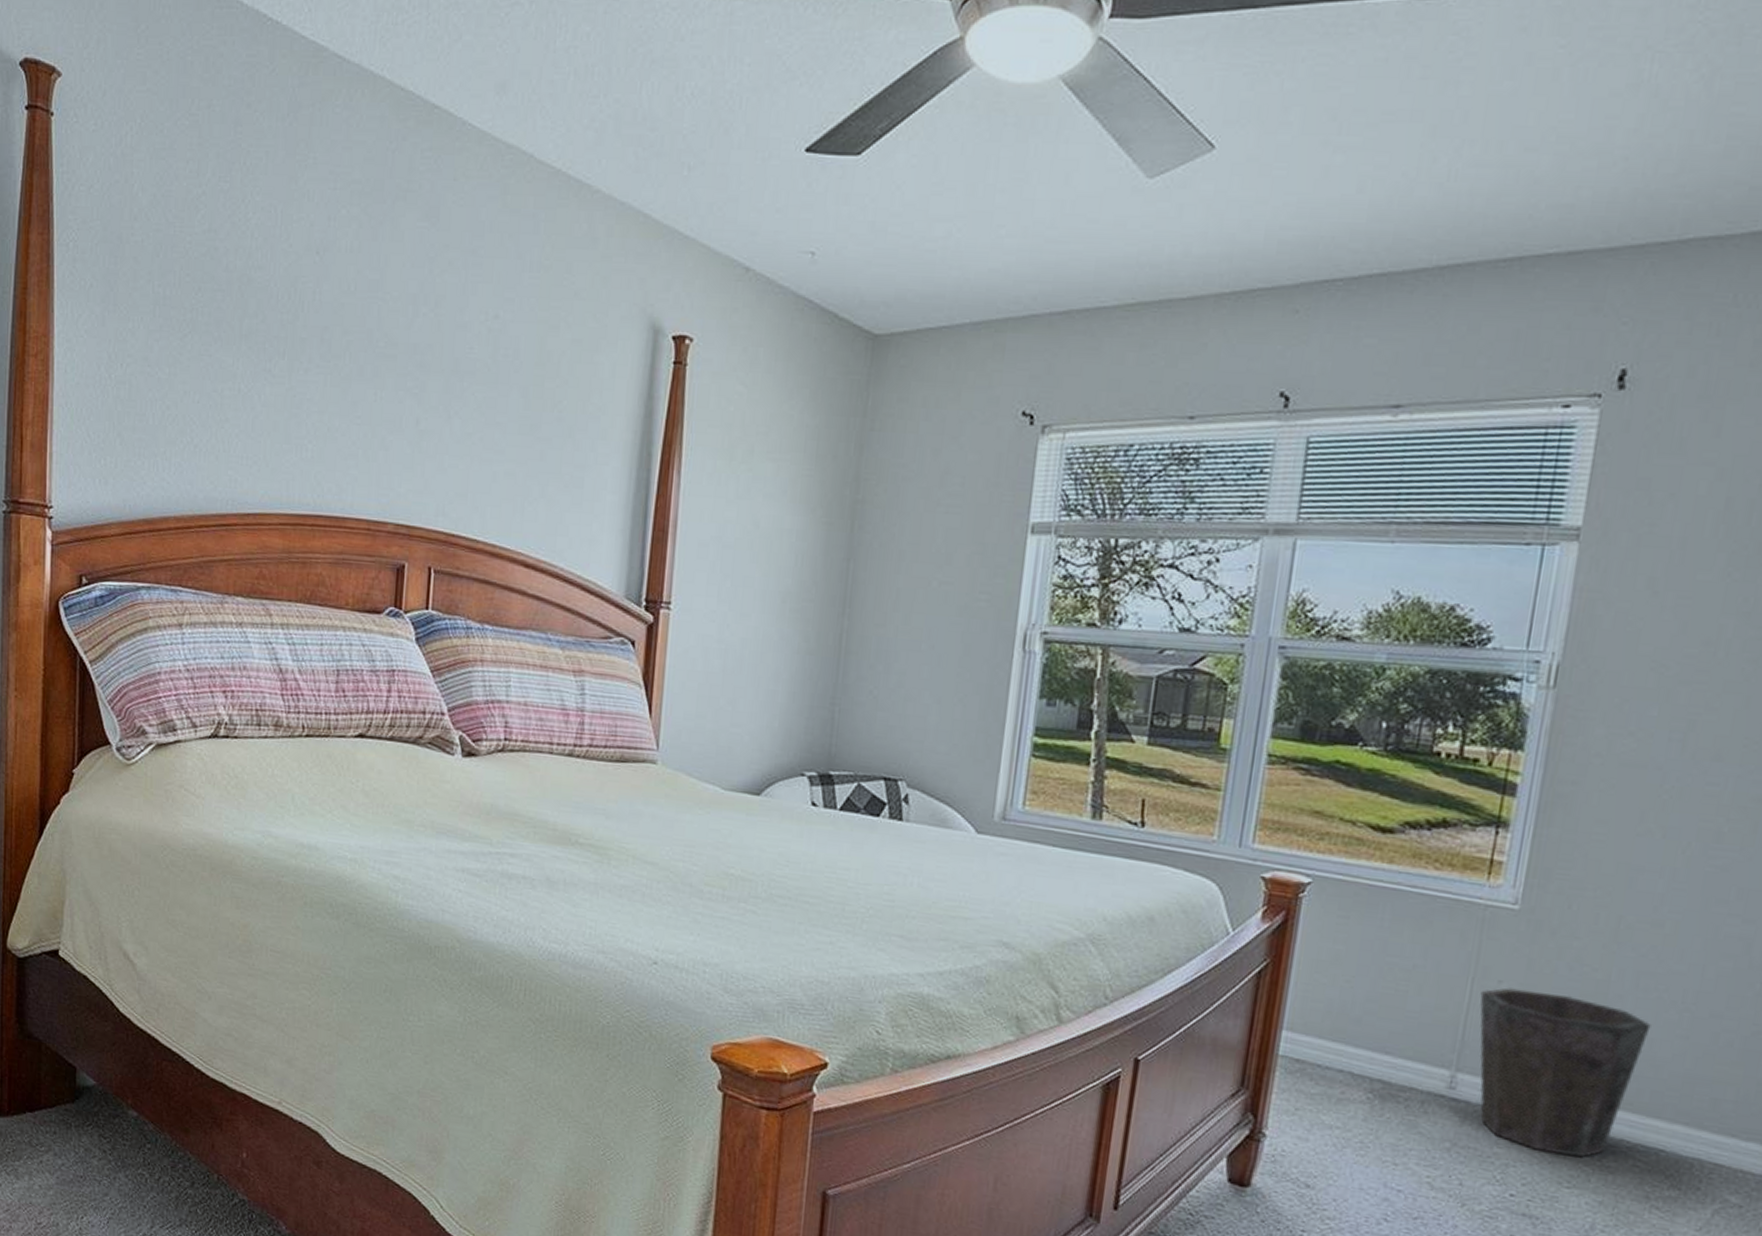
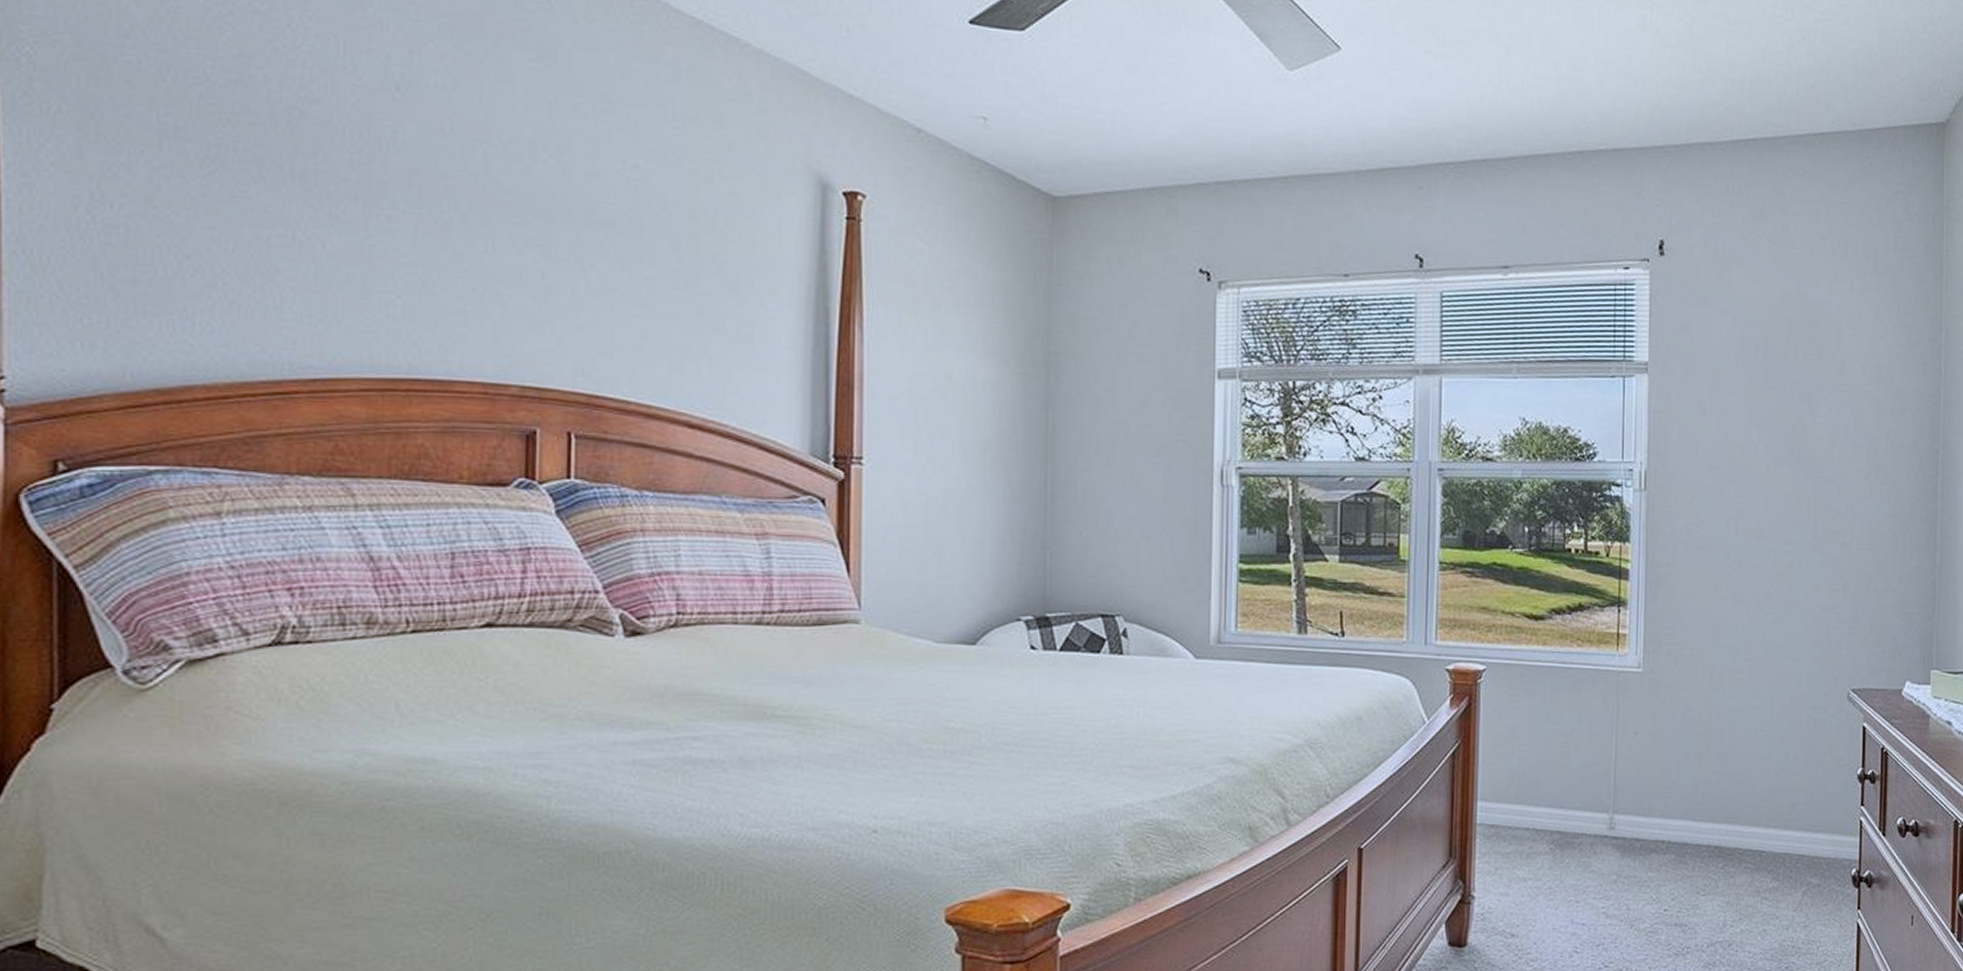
waste bin: present [1479,988,1651,1158] -> none [1623,737,1743,870]

